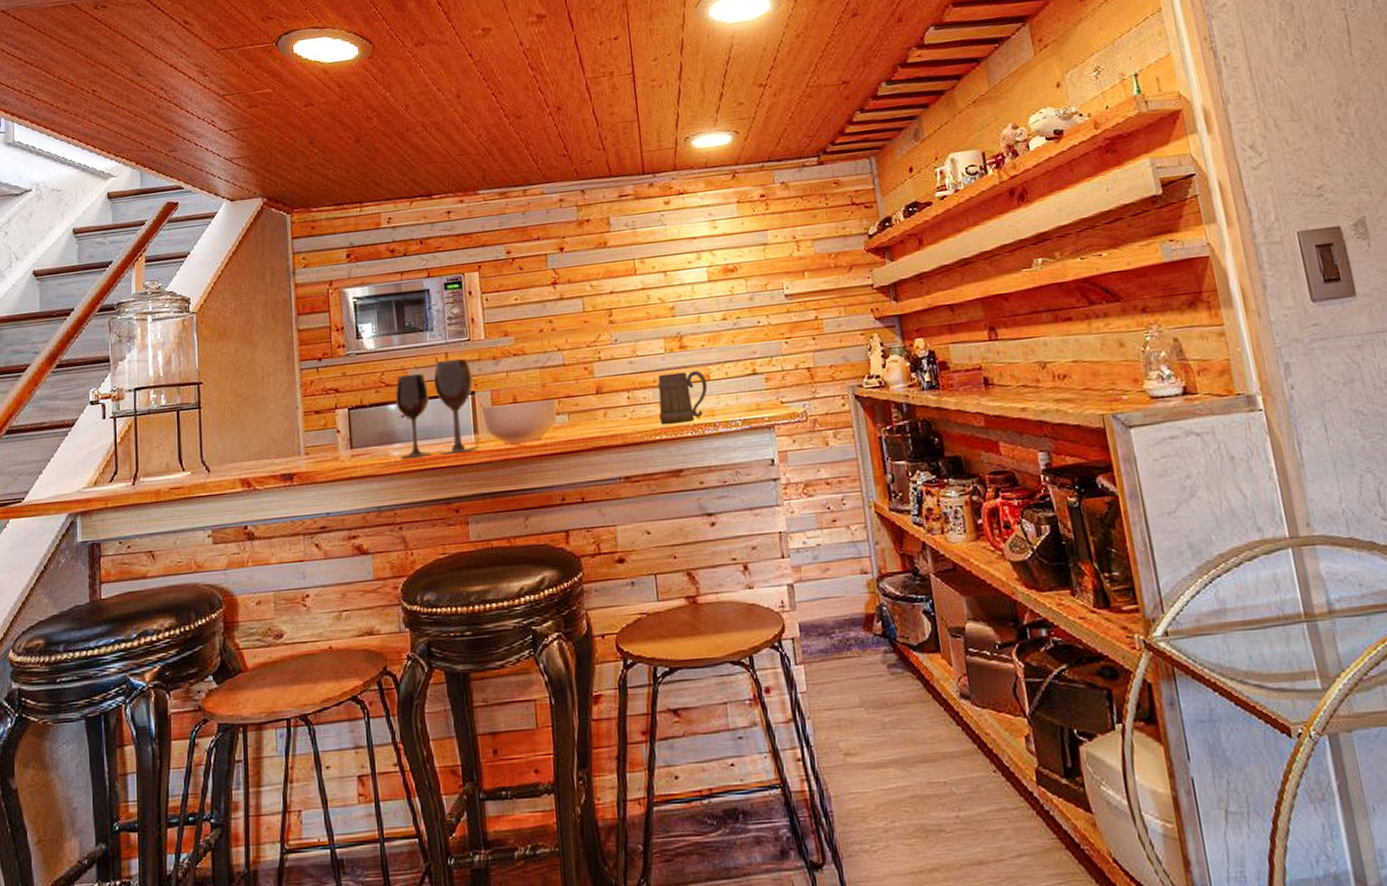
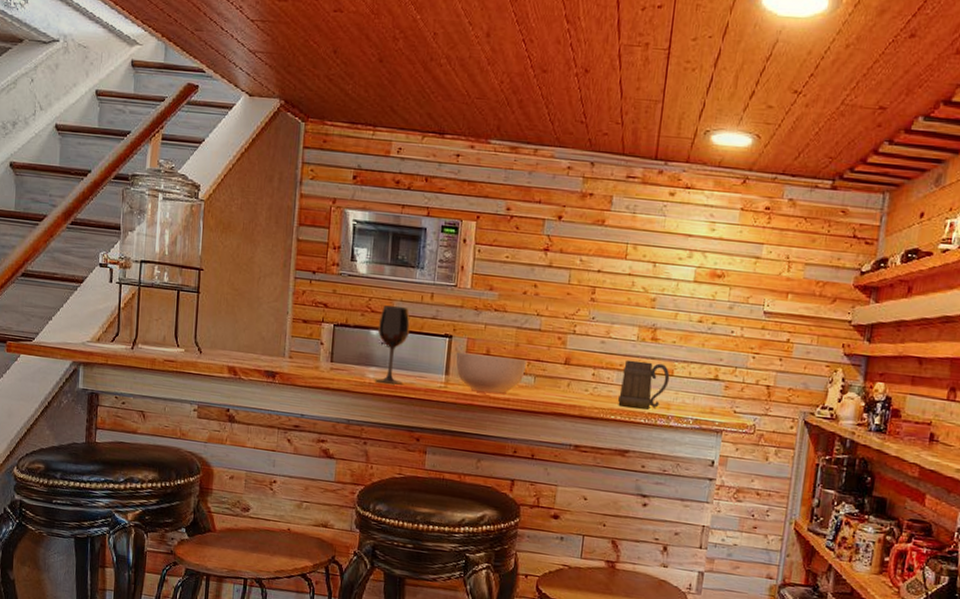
wine glass: present [434,359,476,455] -> none [412,300,453,390]

